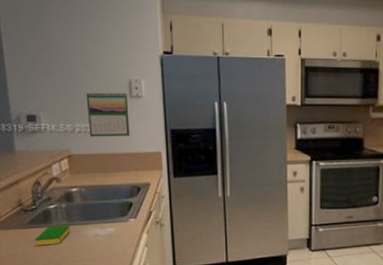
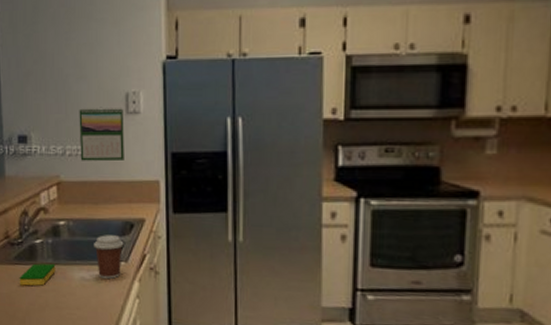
coffee cup: none [105,197,133,234] -> present [94,235,124,280]

